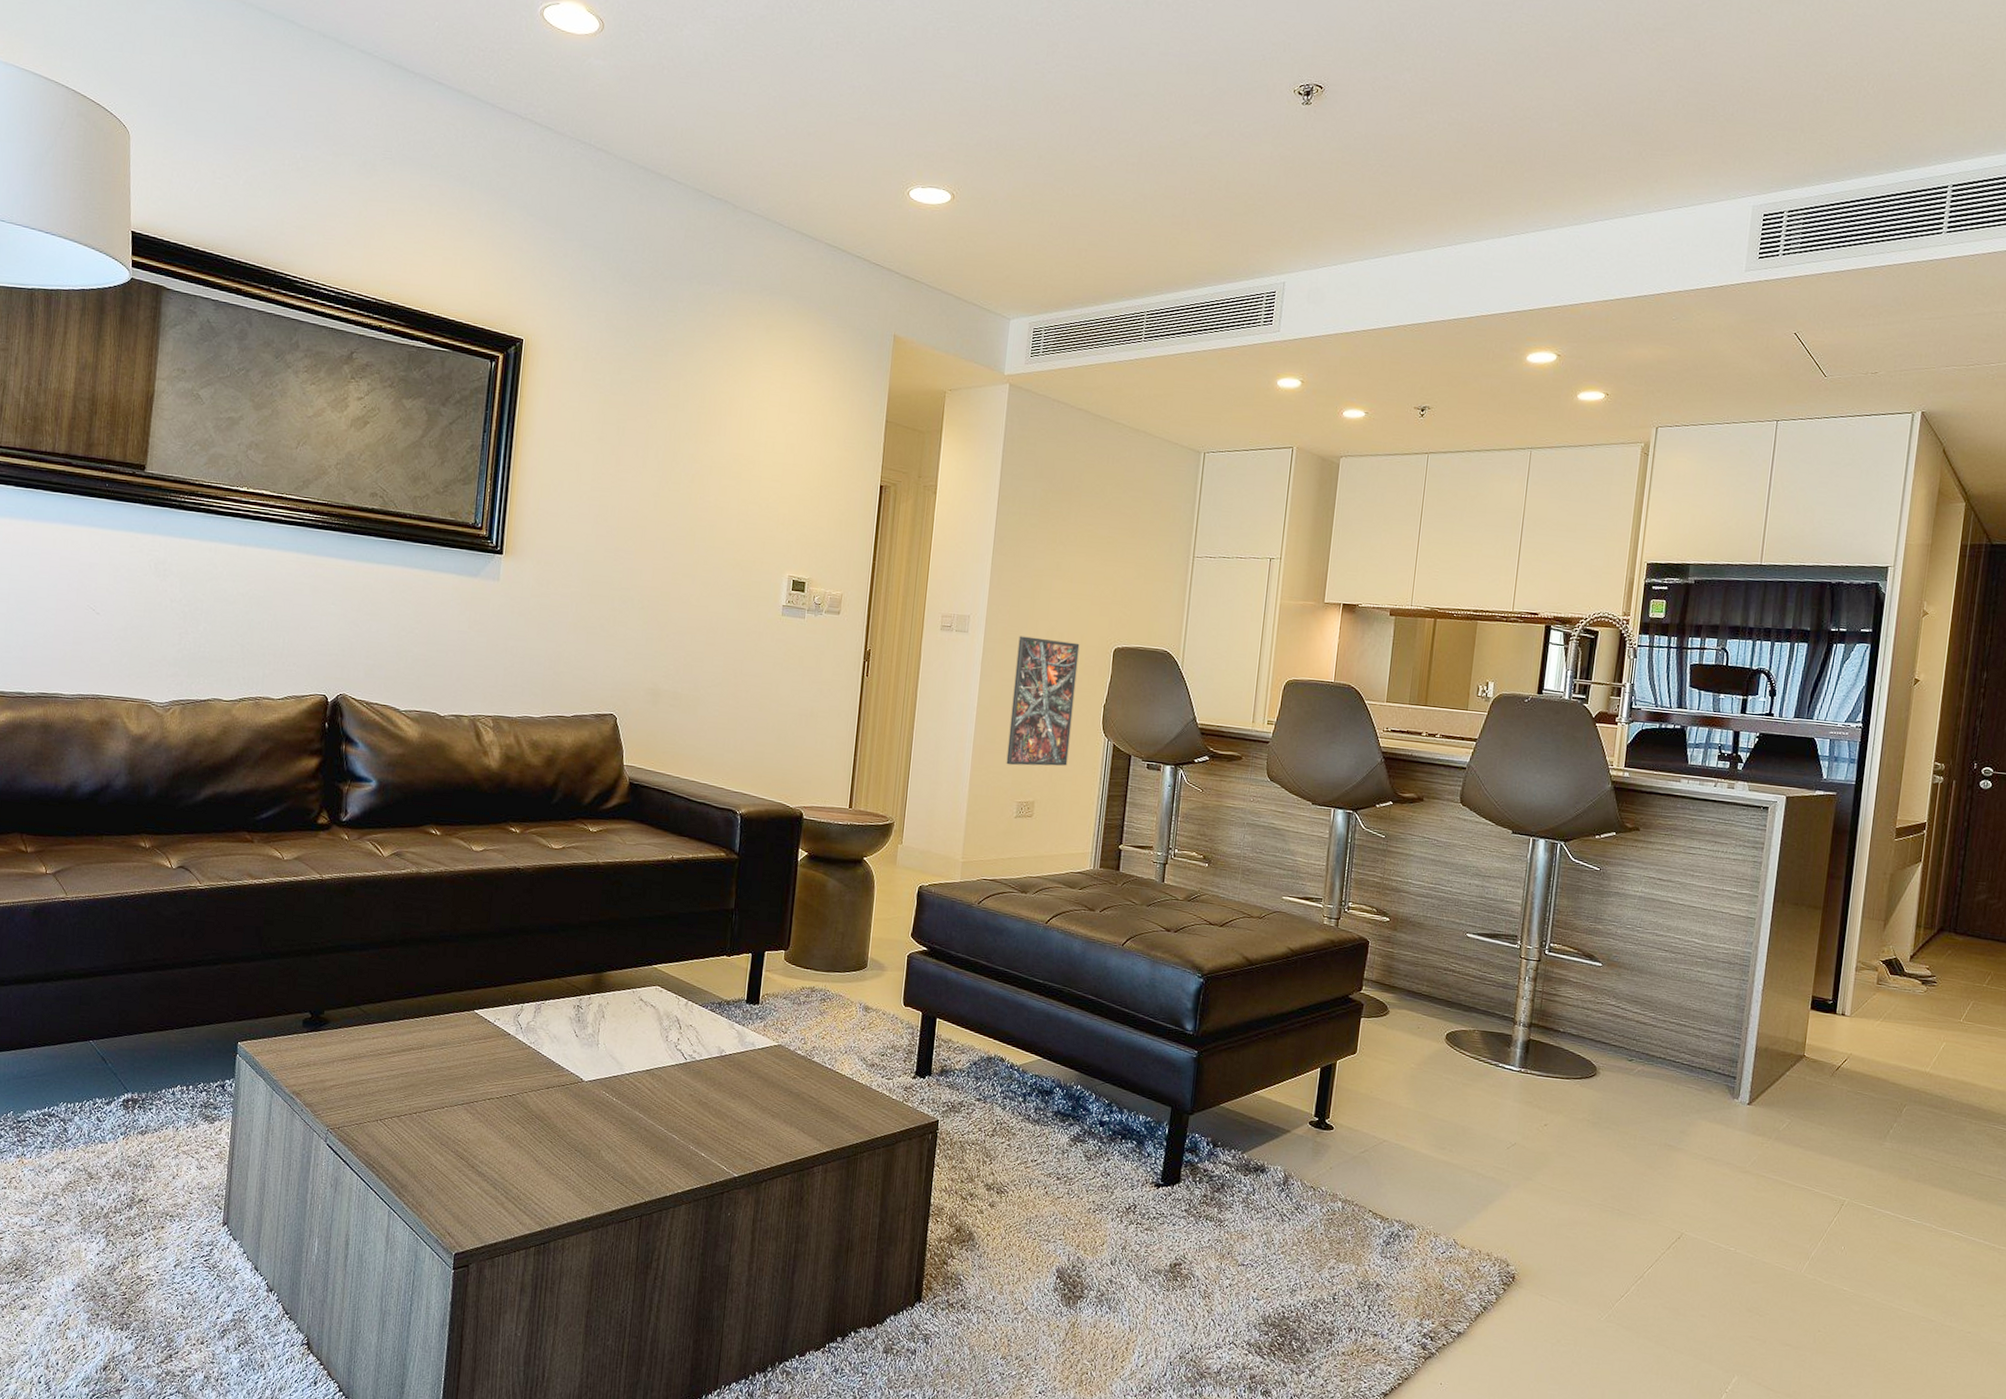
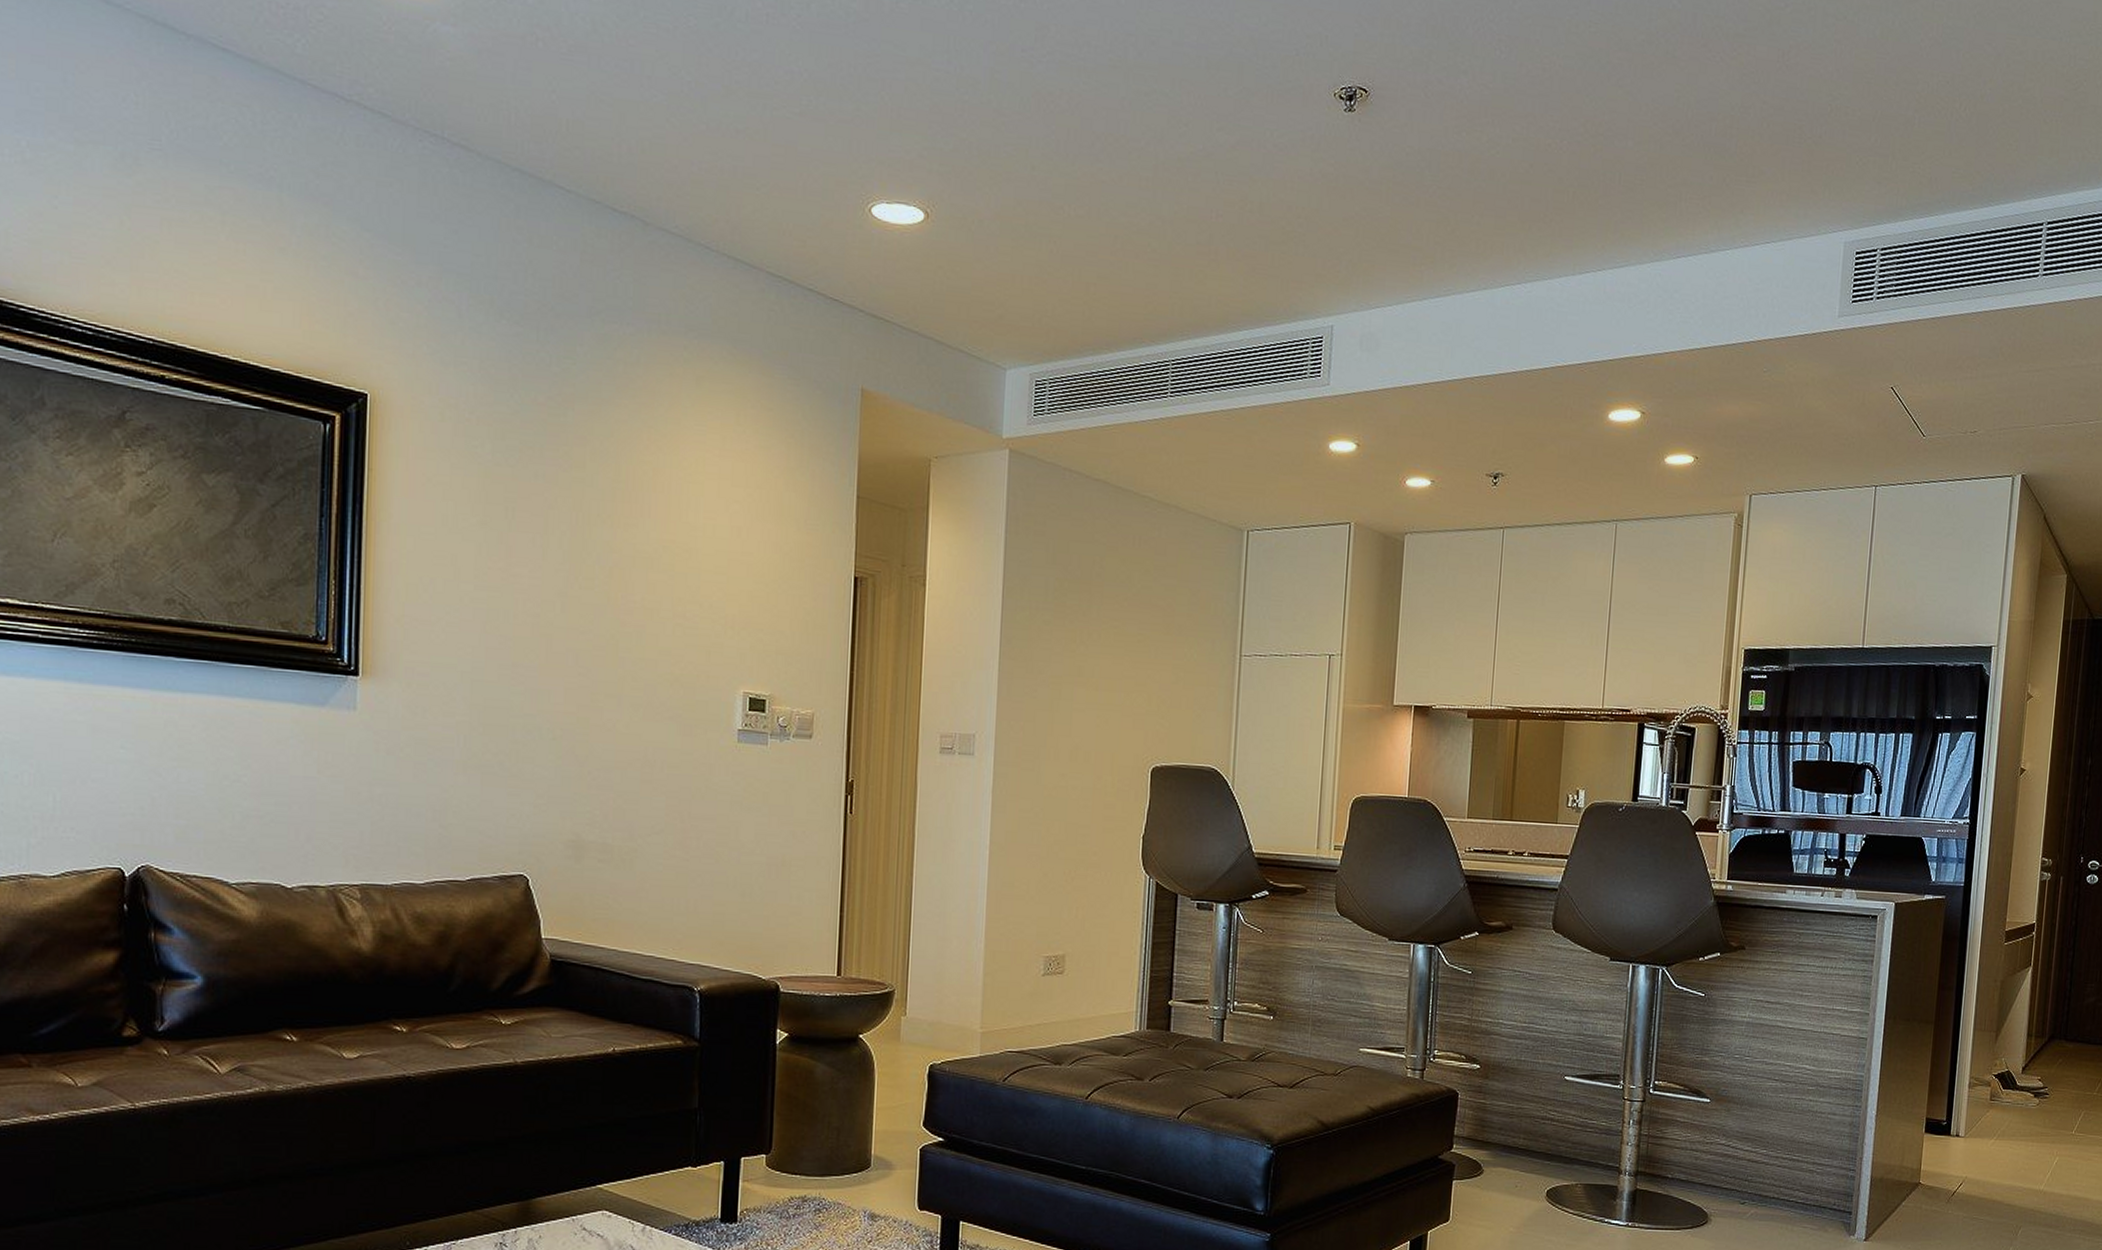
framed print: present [1006,636,1080,766] -> none [1028,757,1111,913]

